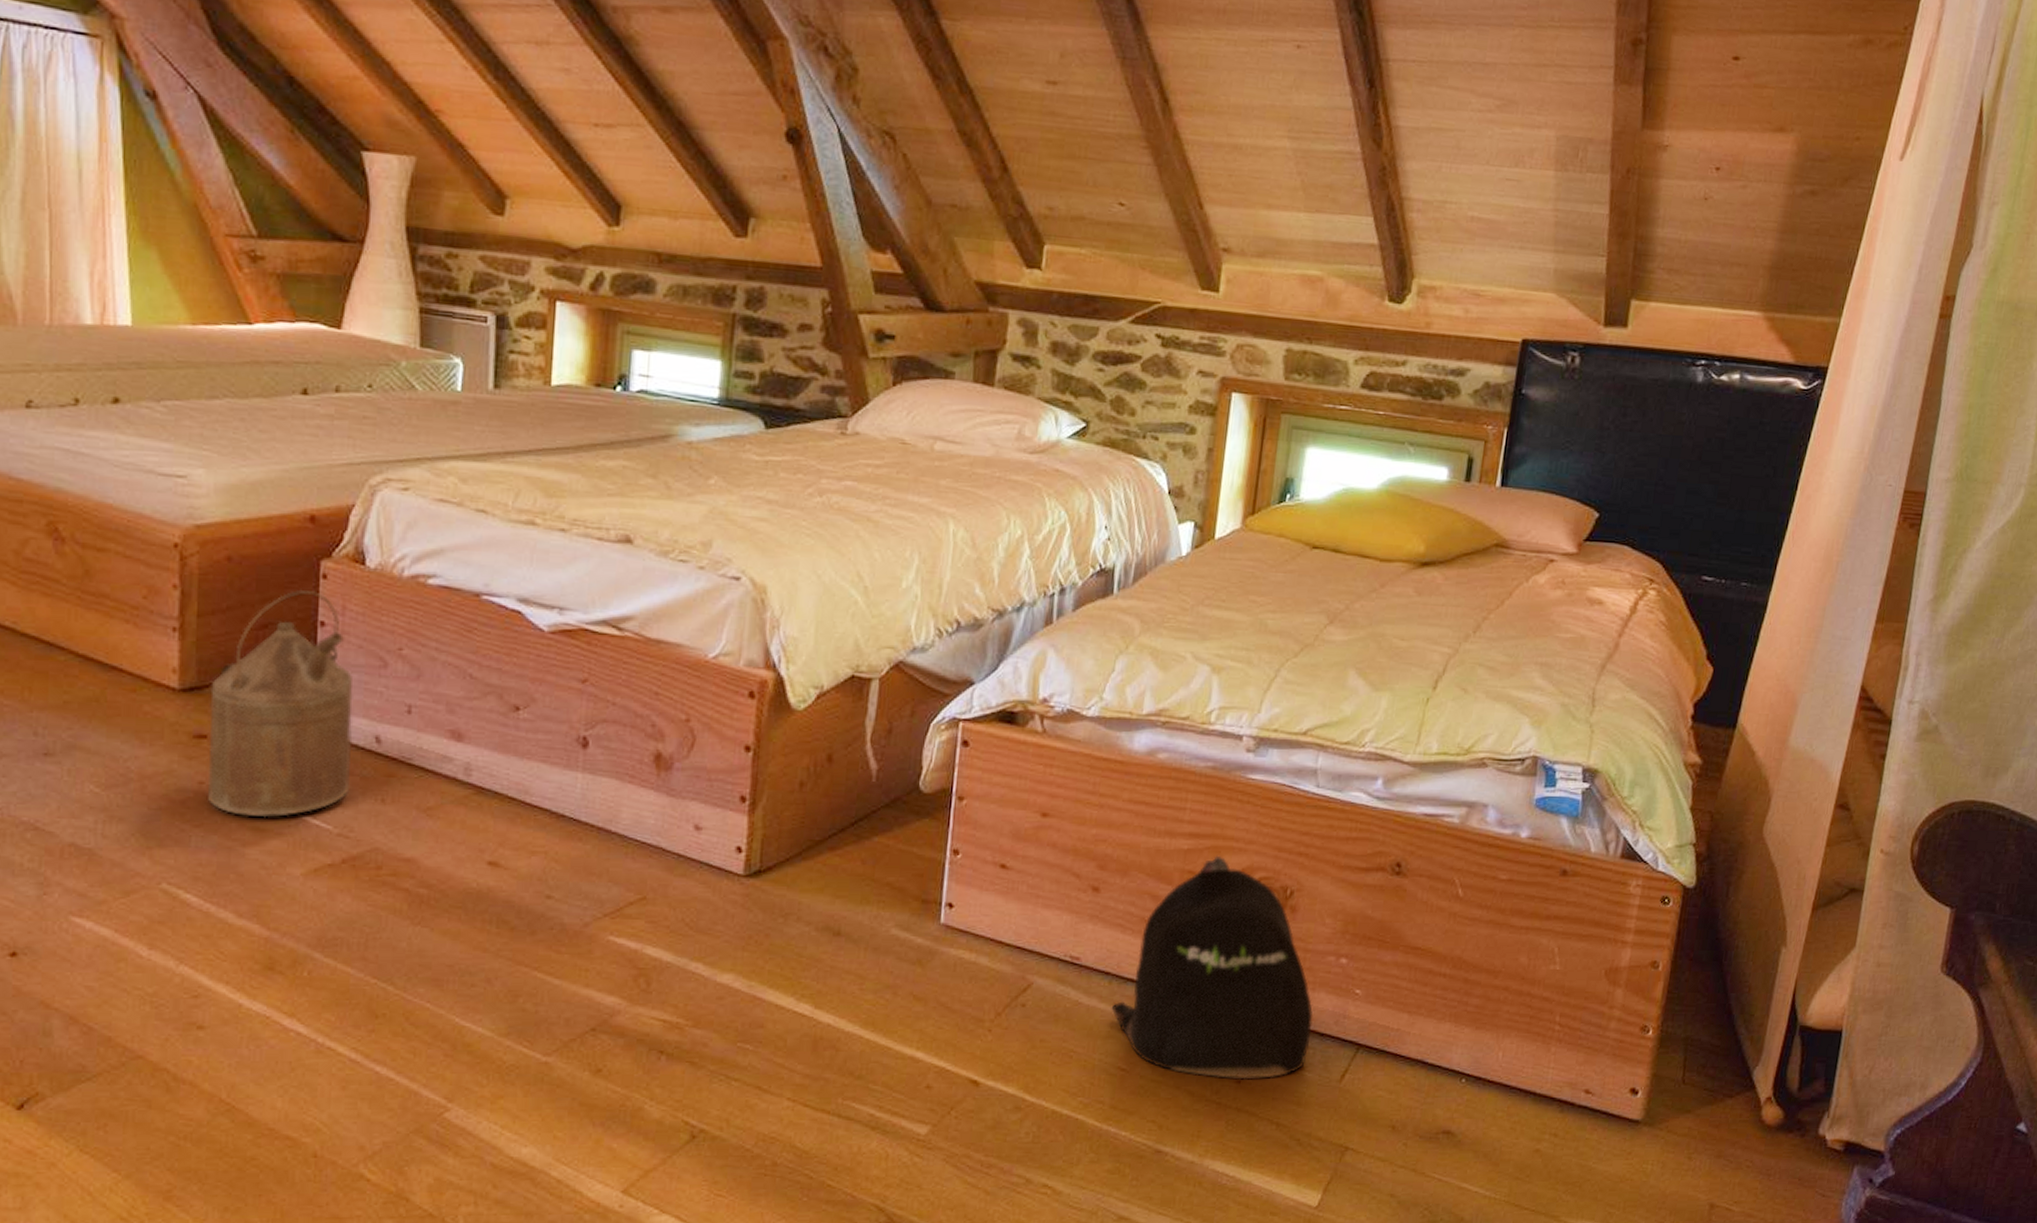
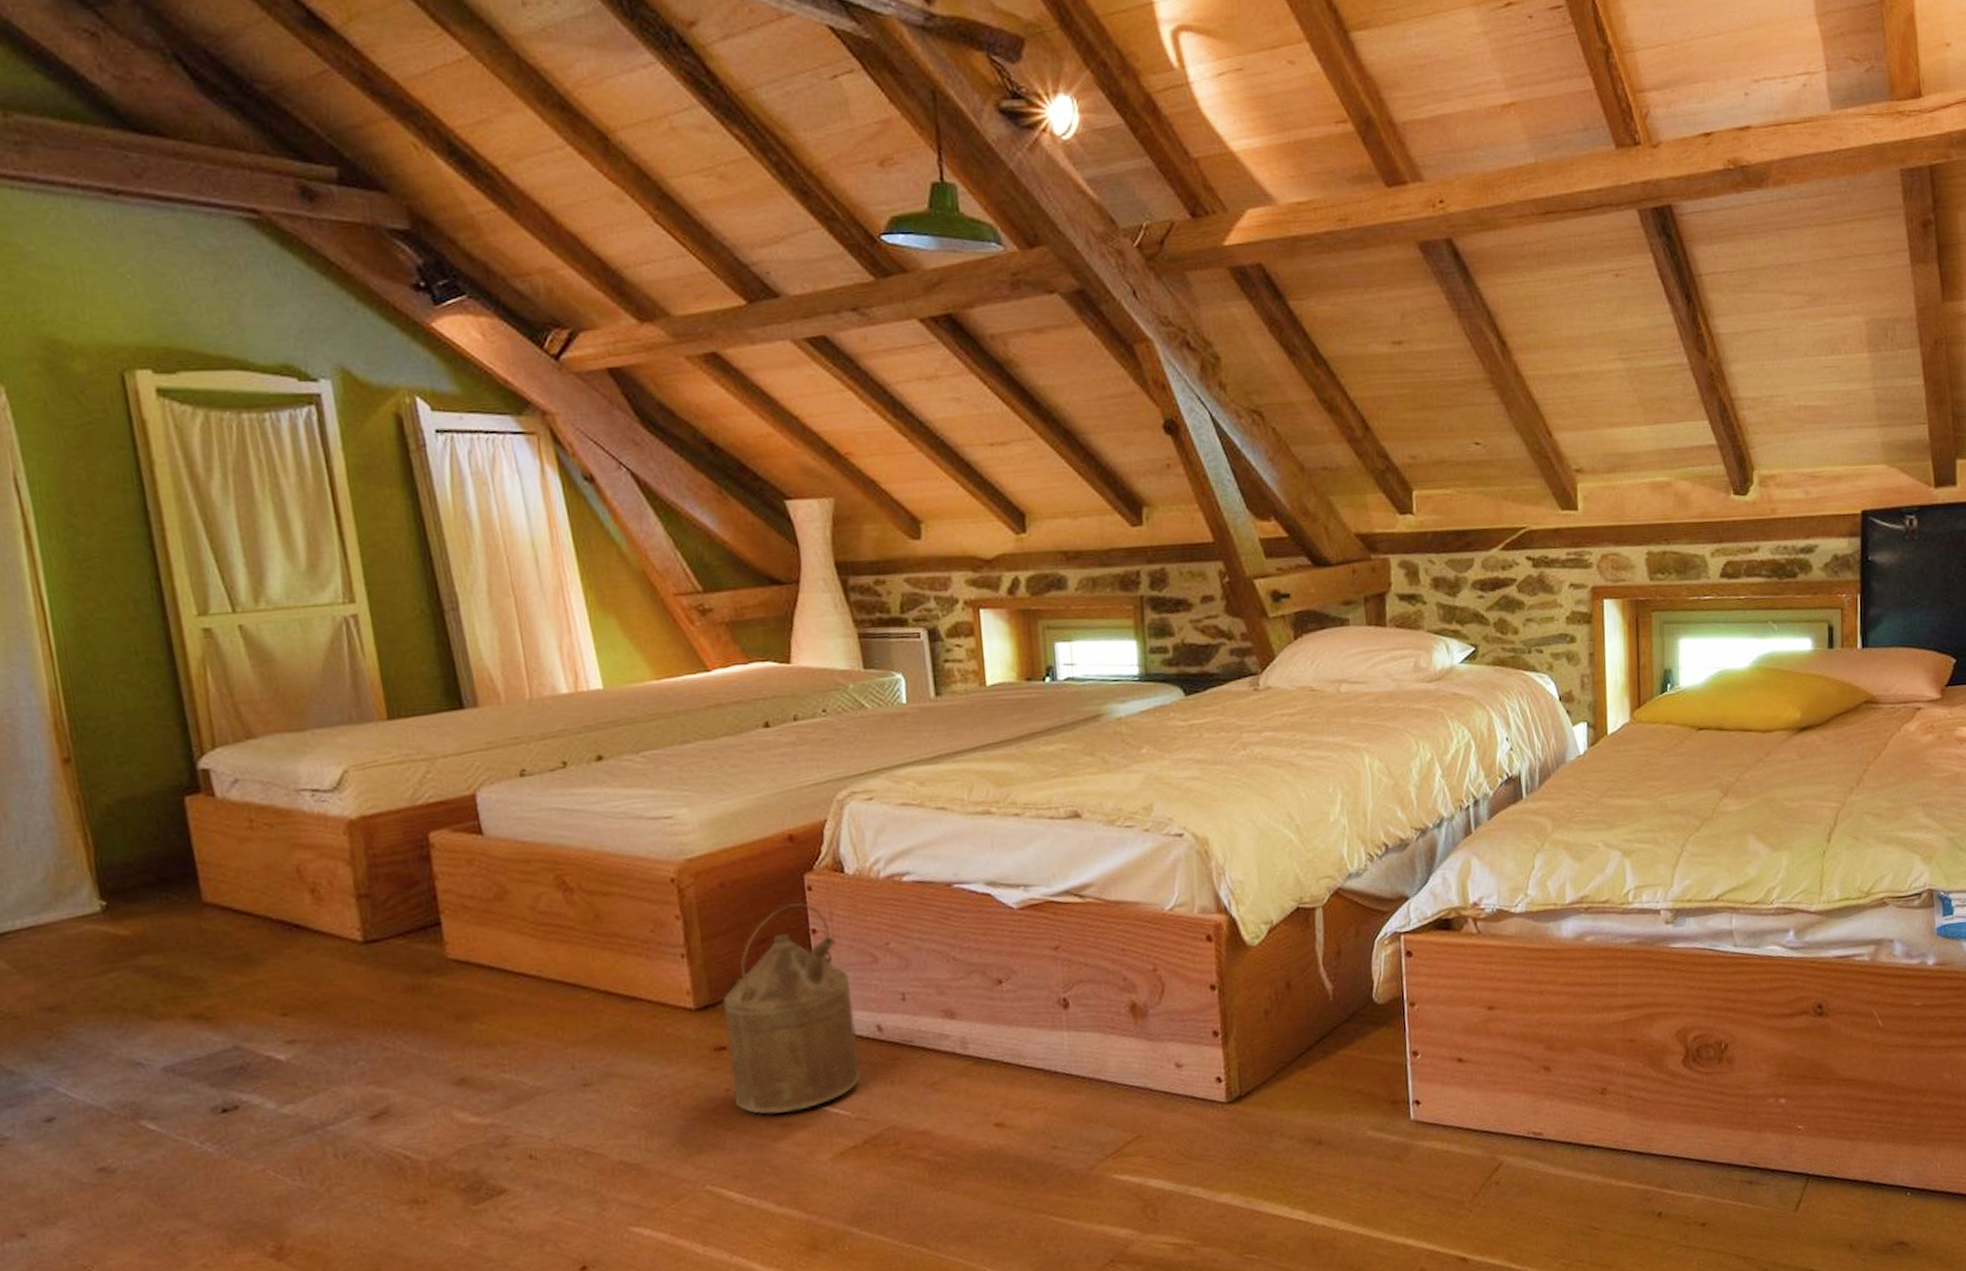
backpack: present [1111,855,1313,1080] -> none [1577,1021,1763,1224]

